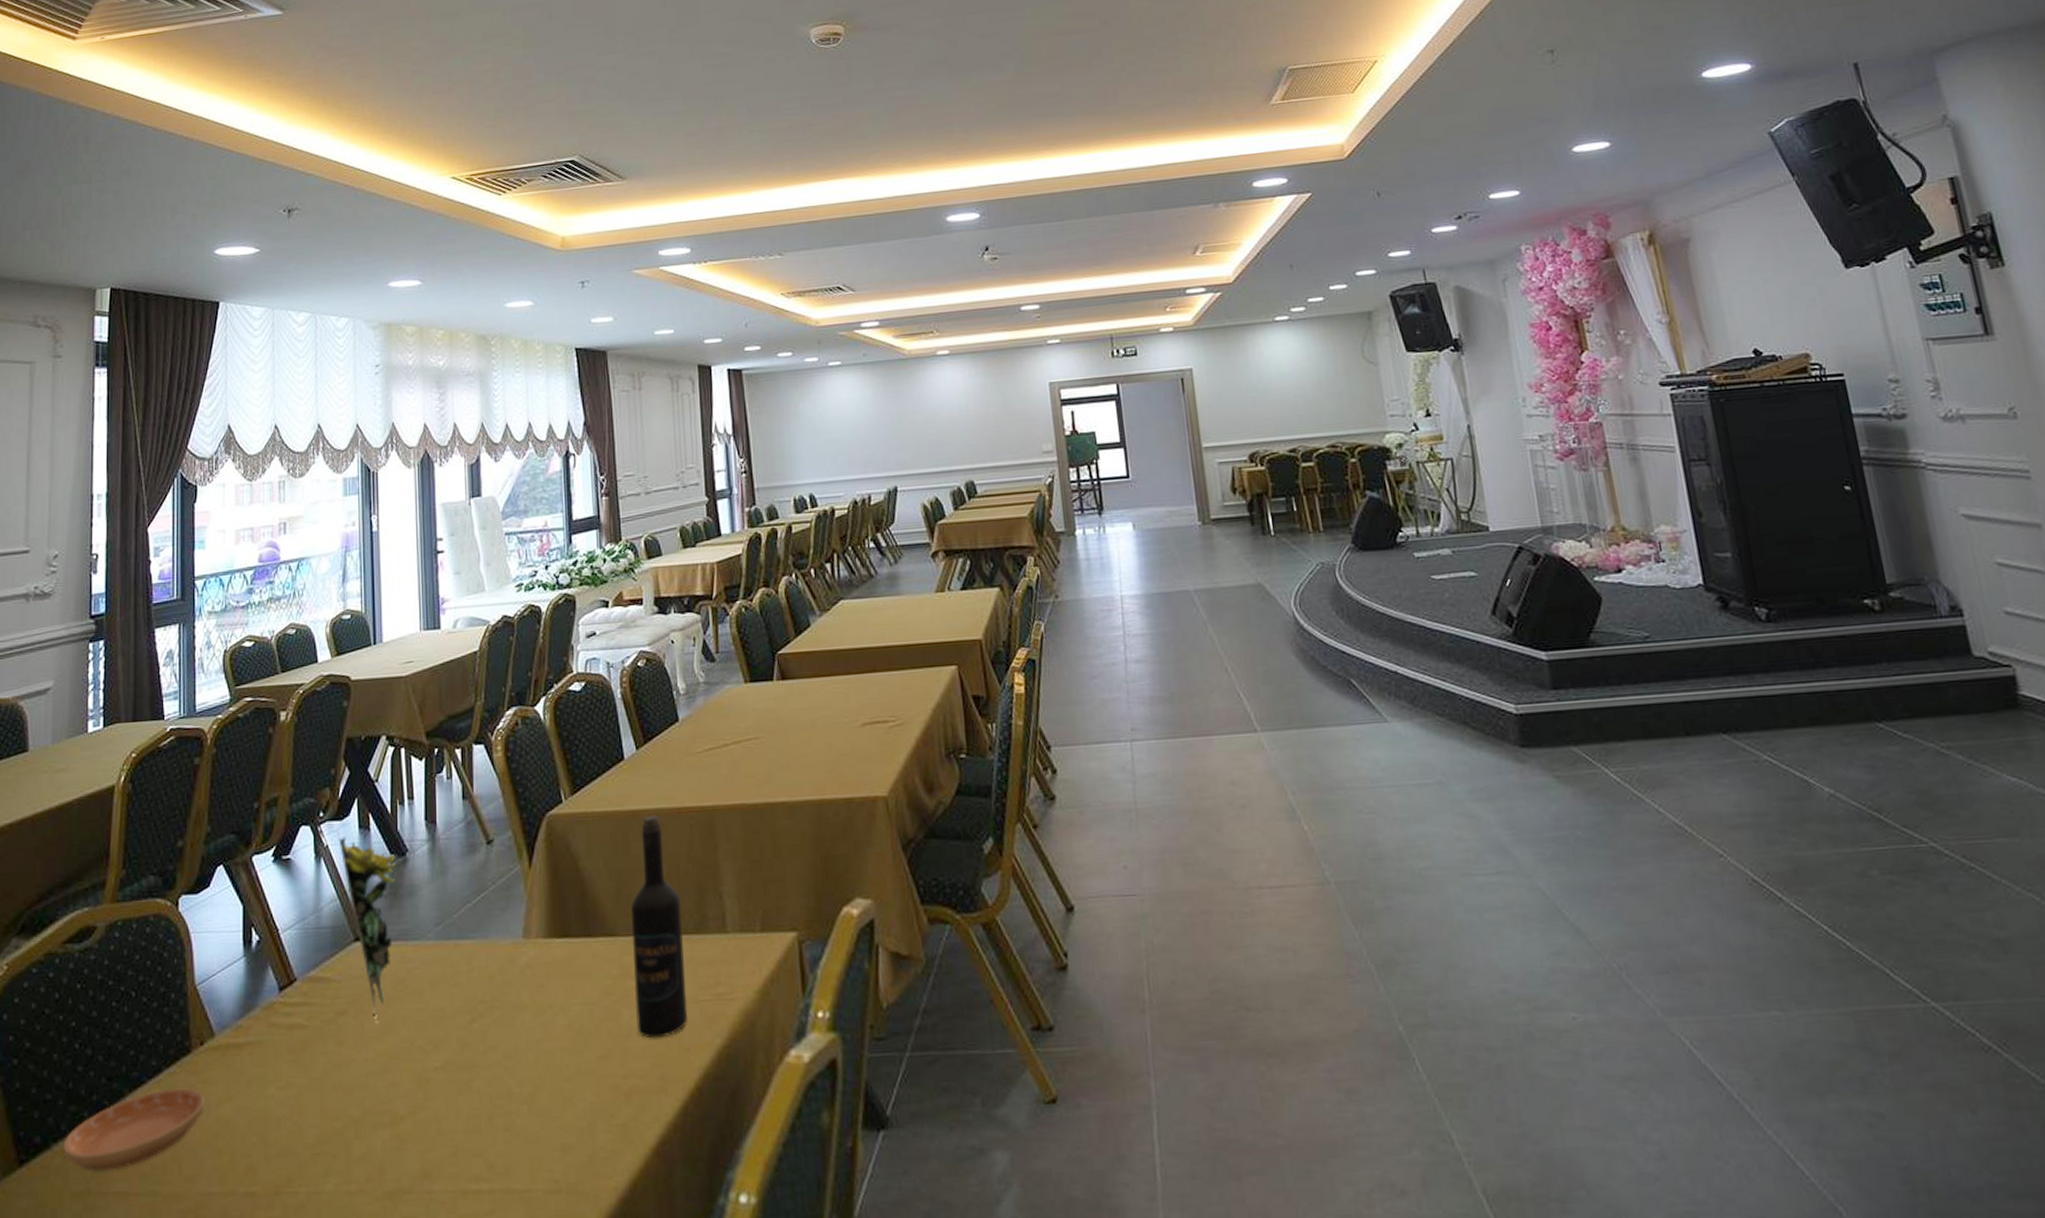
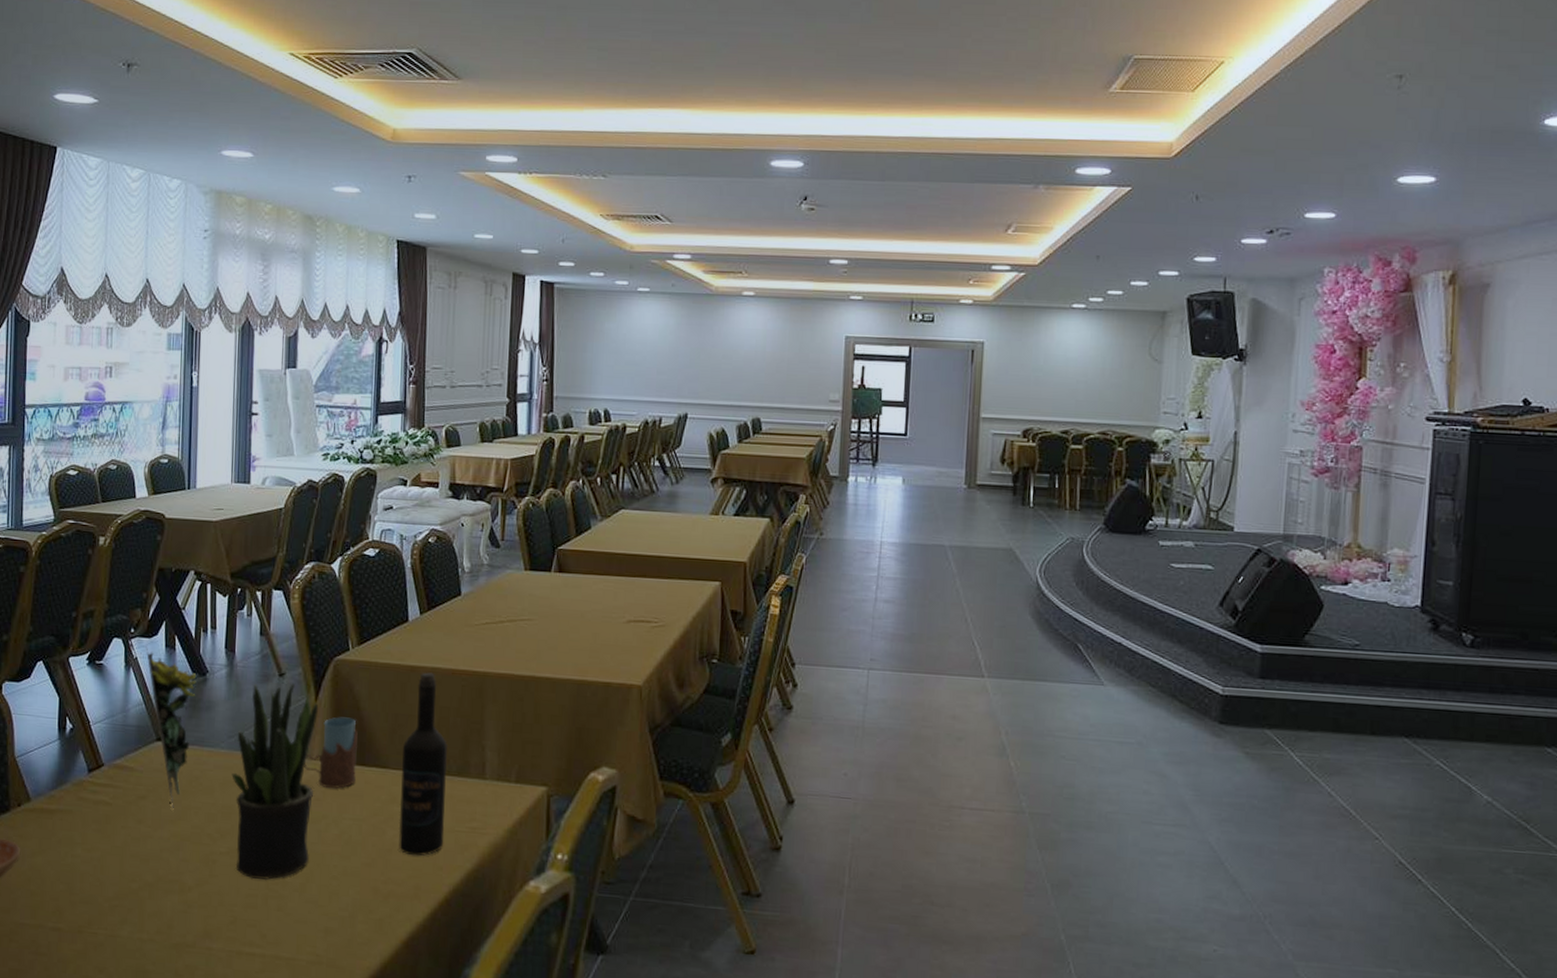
potted plant: none [441,850,536,1096] -> present [232,683,318,880]
drinking glass: none [522,881,582,971] -> present [304,717,358,789]

